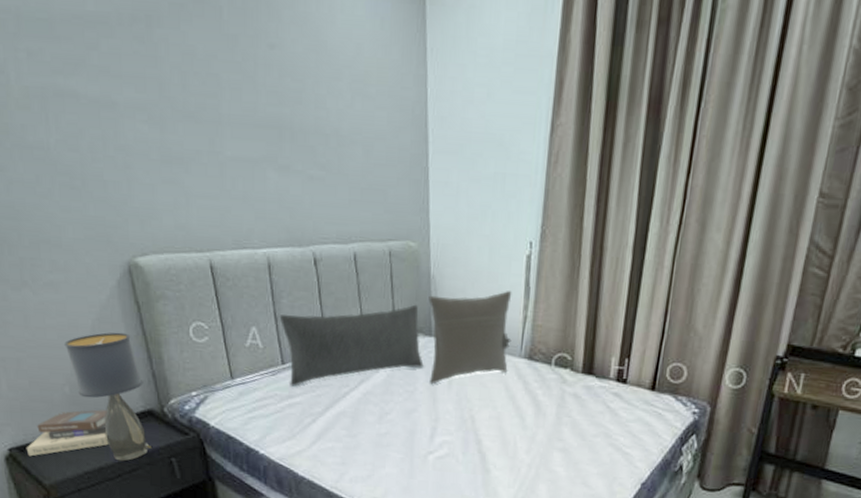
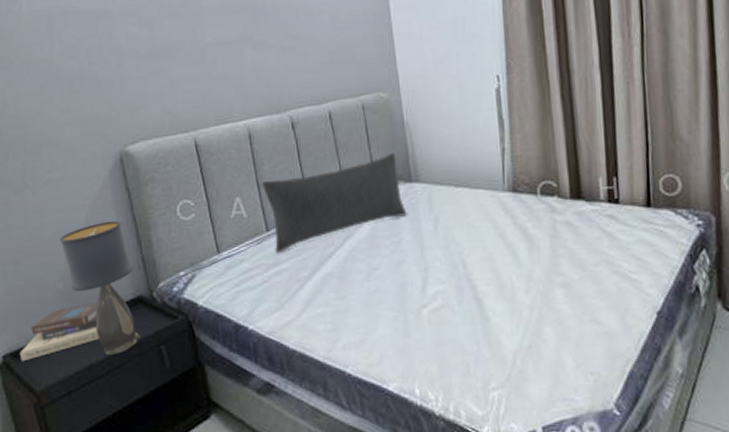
pillow: present [428,291,512,385] -> none [404,126,493,232]

